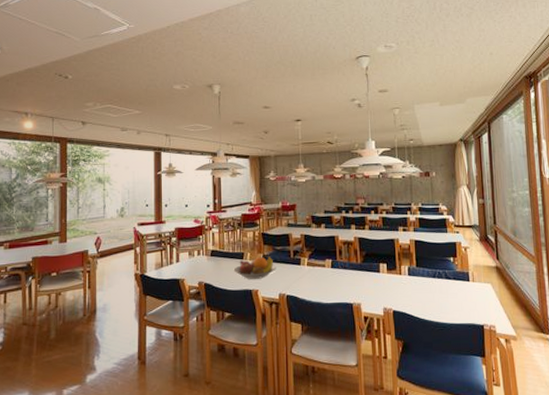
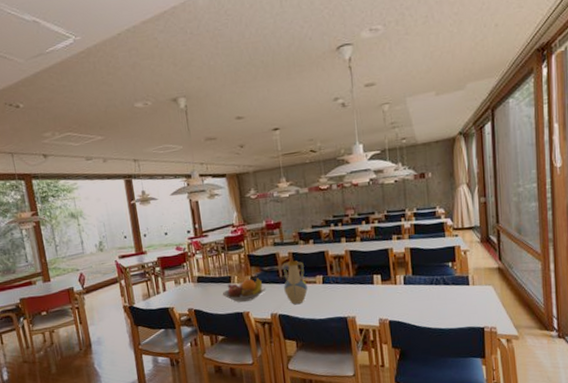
vase: none [294,243,316,286] -> present [283,261,308,304]

